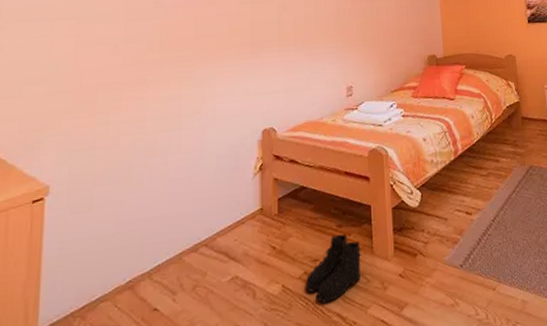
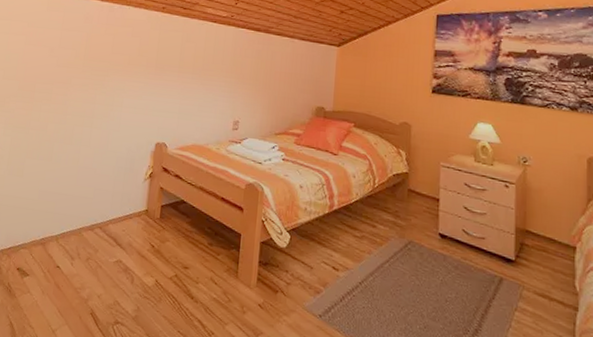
boots: present [305,233,362,304] -> none [174,250,228,308]

